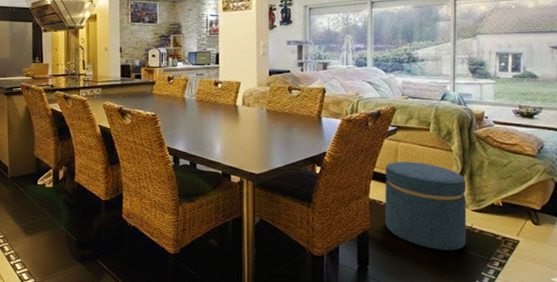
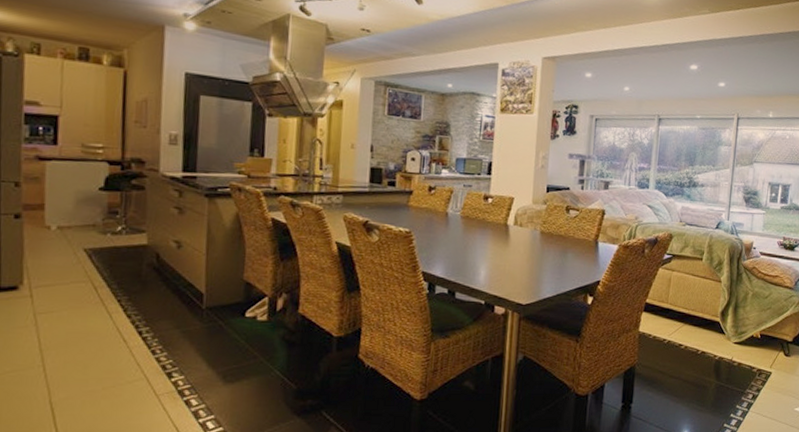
ottoman: present [385,161,467,251] -> none [652,291,731,384]

